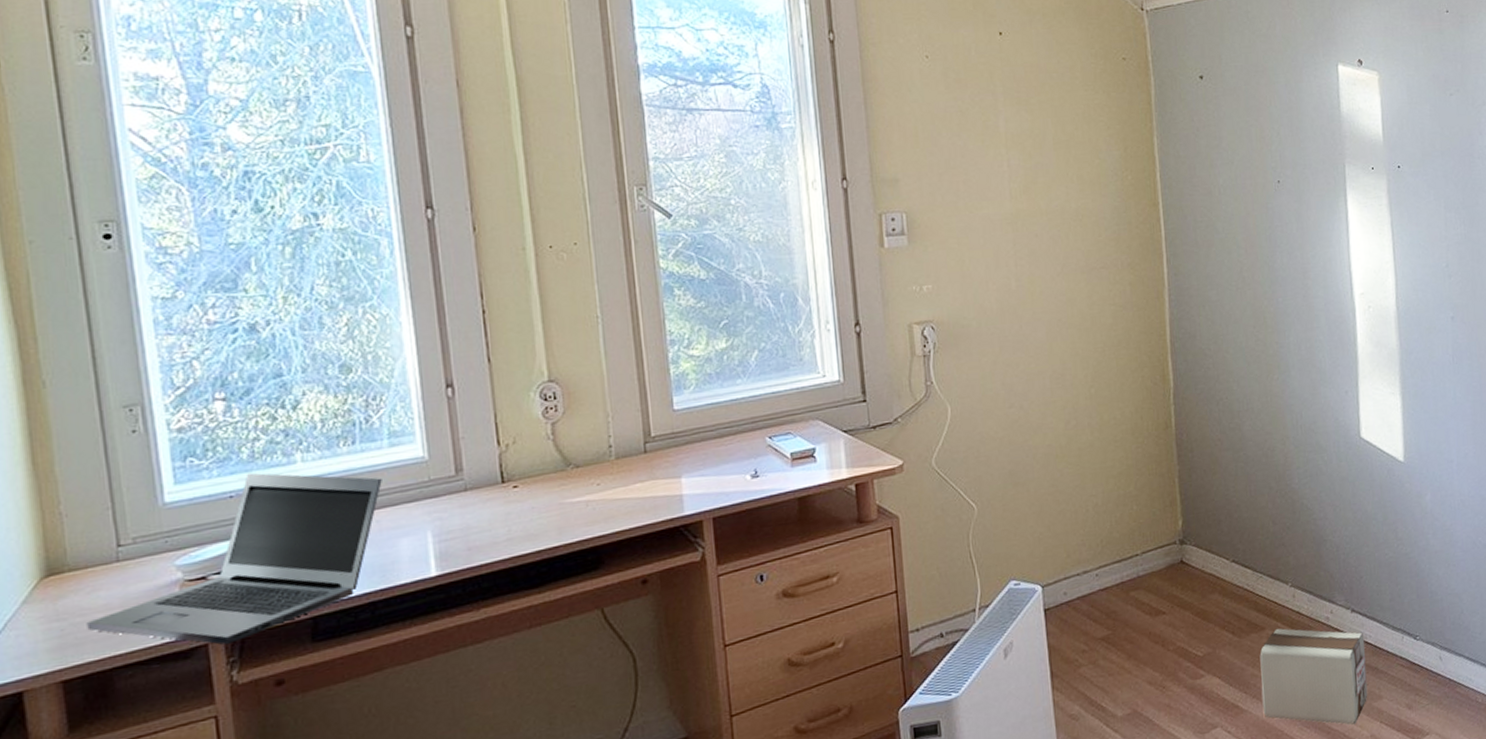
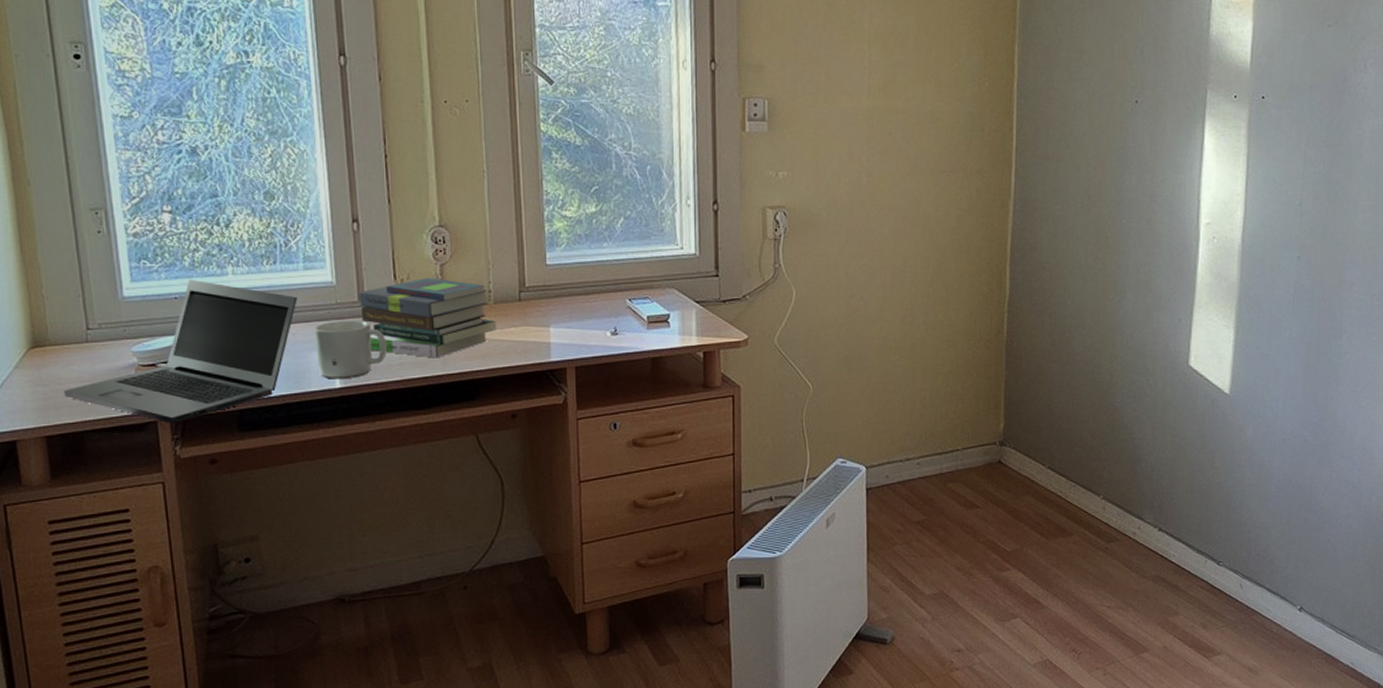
mug: none [403,495,492,568] -> present [314,320,387,379]
books: none [456,438,620,529] -> present [359,277,497,358]
box: present [1259,628,1368,726] -> none [1062,535,1169,635]

